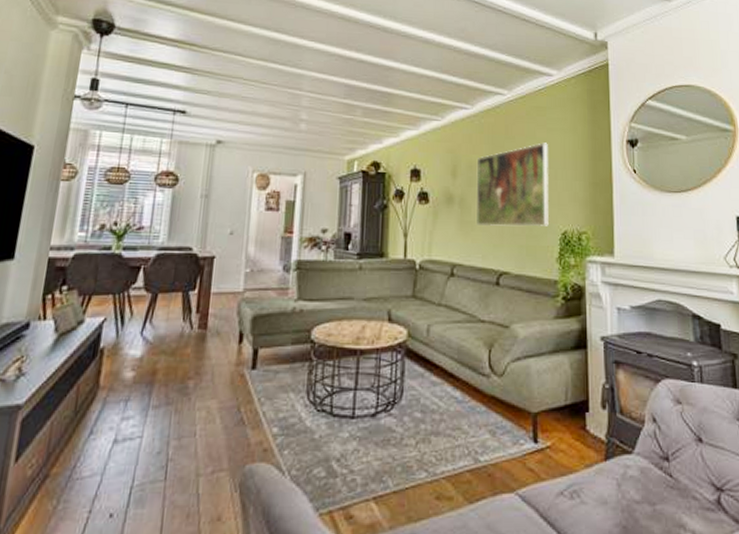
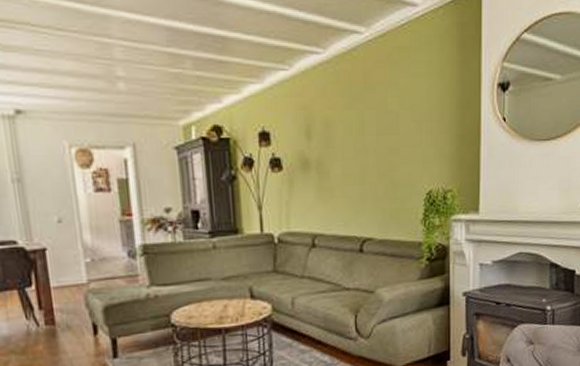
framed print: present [477,143,549,227] -> none [334,91,413,192]

